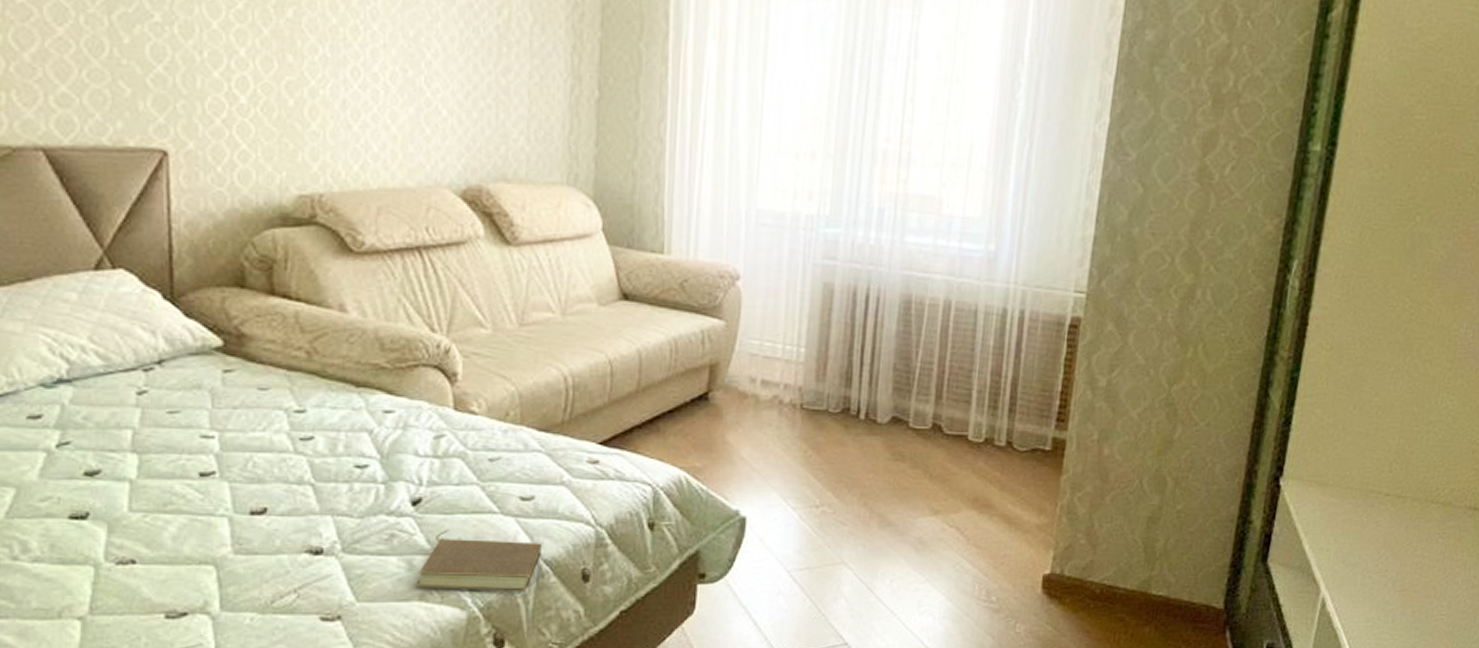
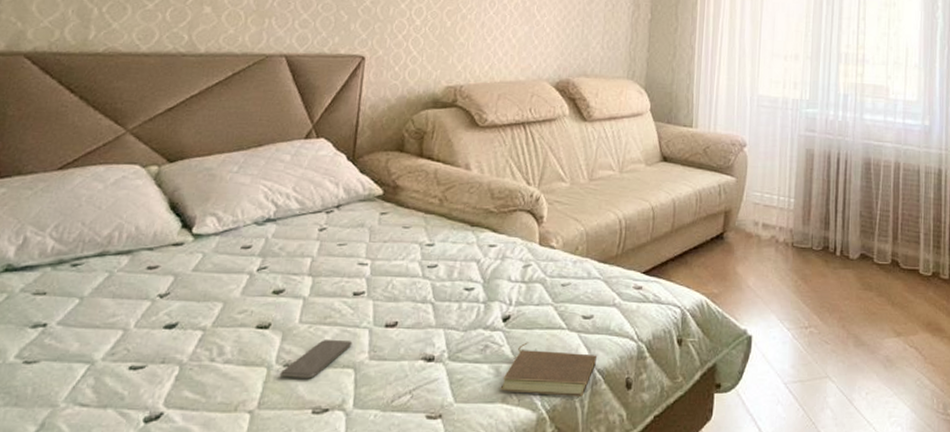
smartphone: none [112,530,208,578] -> present [279,339,353,379]

